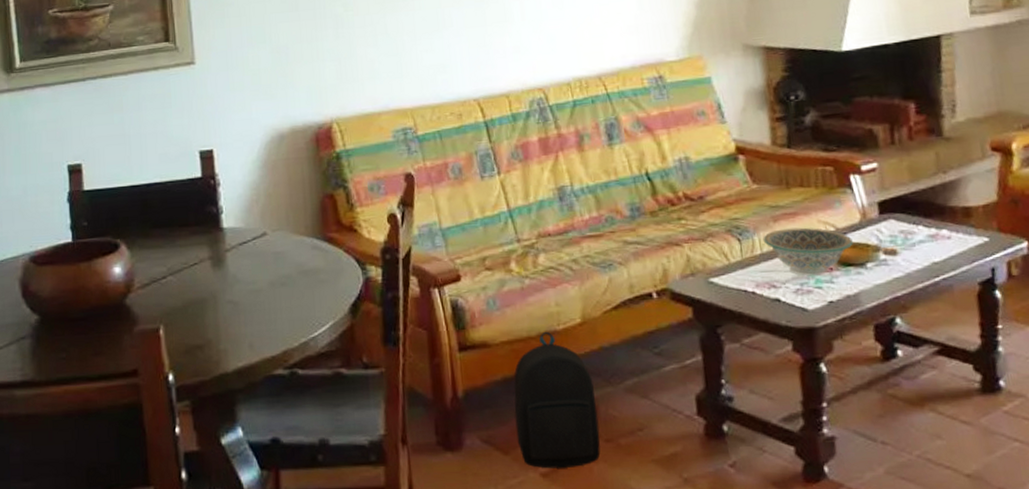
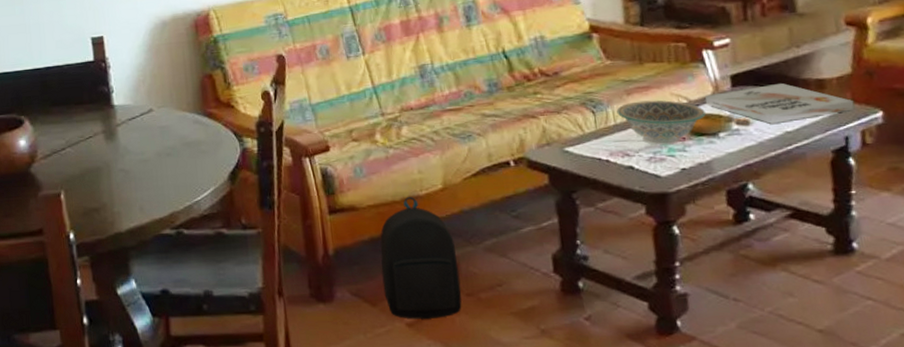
book: none [852,210,1000,255] -> present [705,82,855,125]

